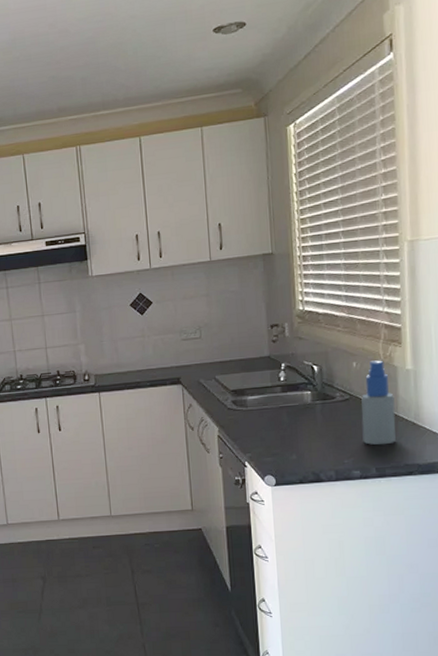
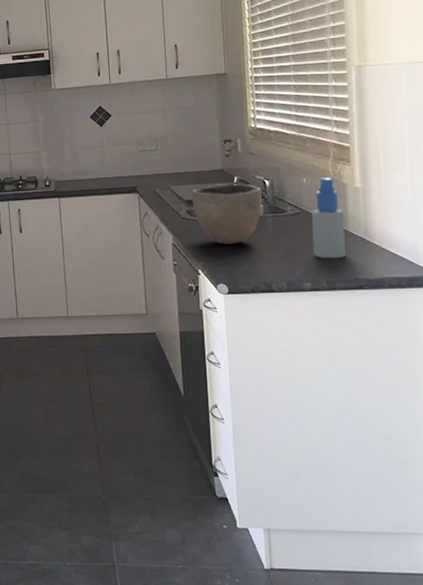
bowl: none [237,370,311,435] -> present [191,183,262,245]

